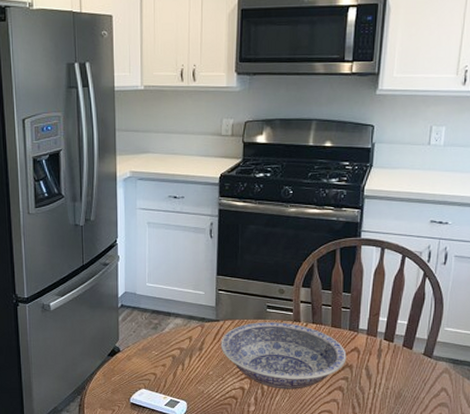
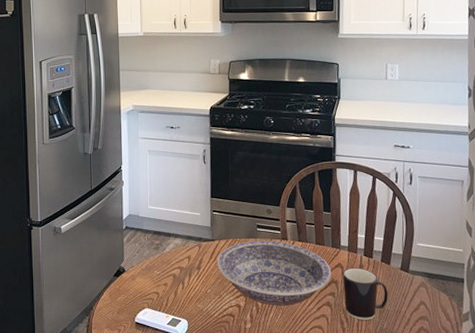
mug: none [358,352,407,406] -> present [342,268,388,321]

